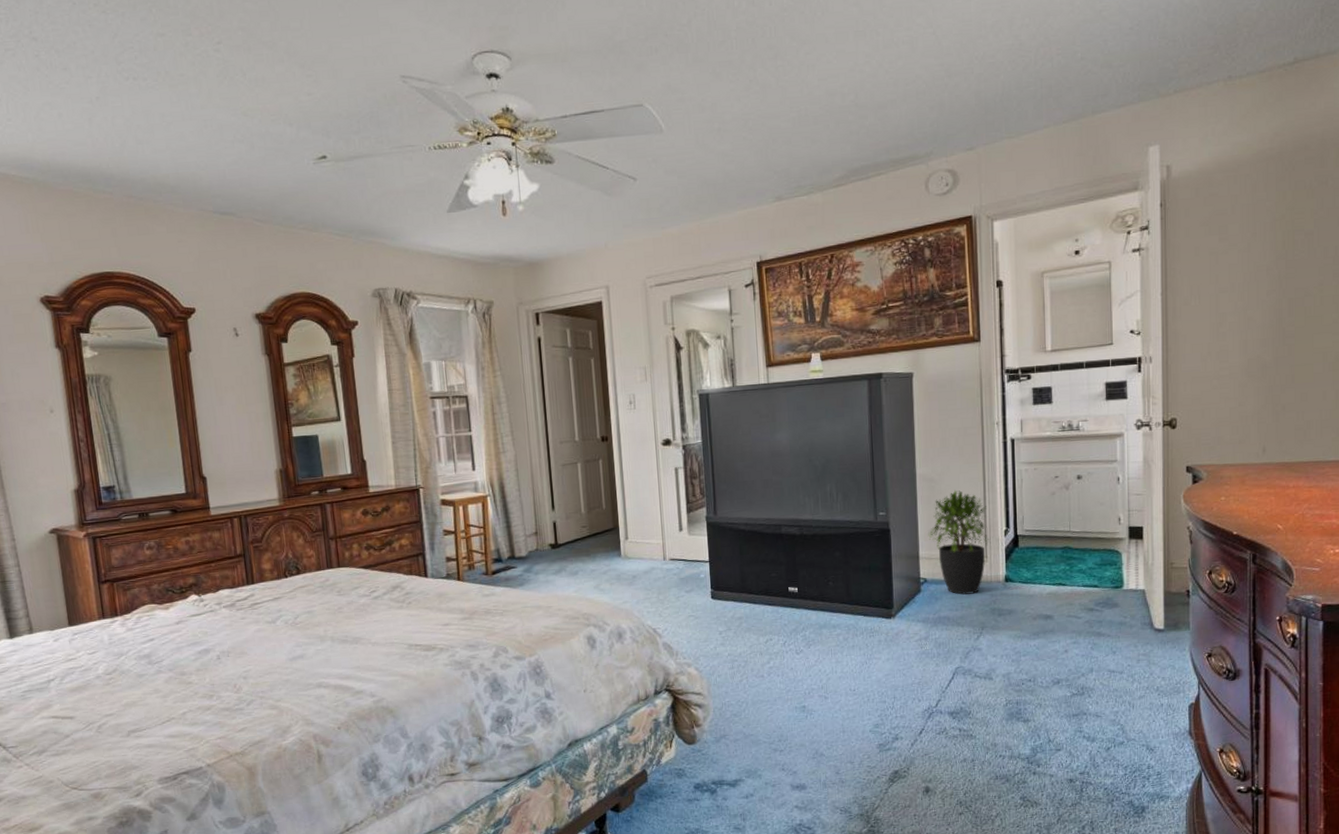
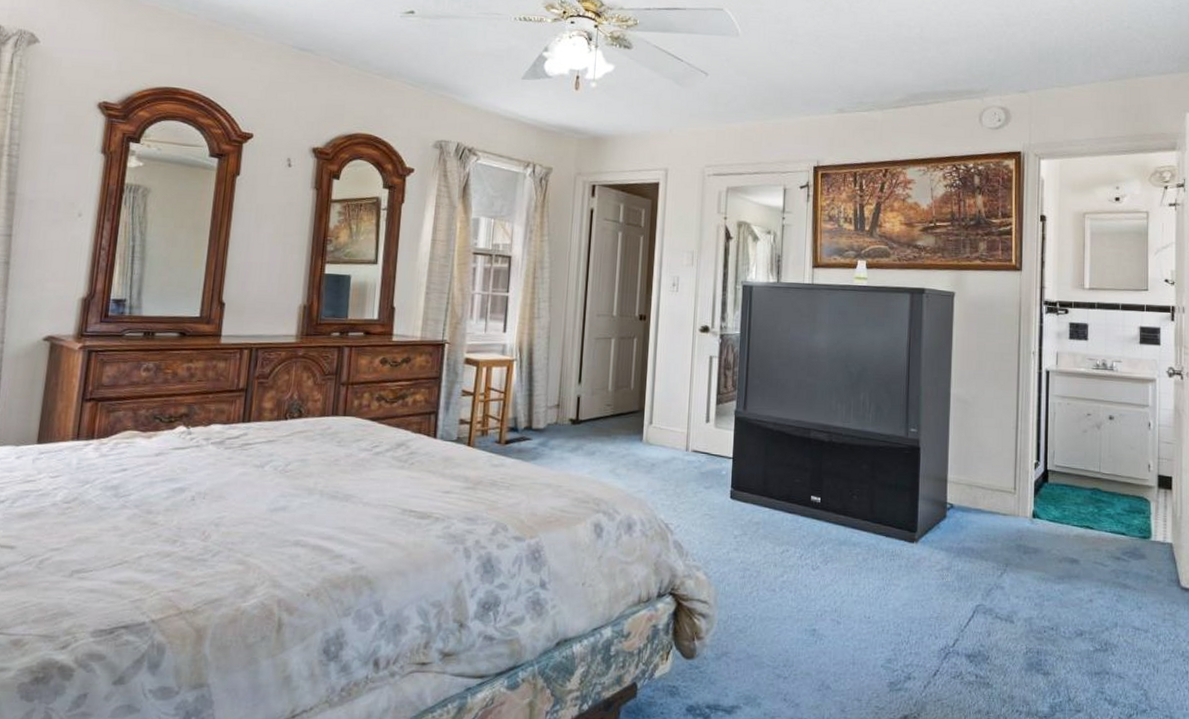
potted plant: present [928,490,990,595] -> none [958,415,1019,527]

